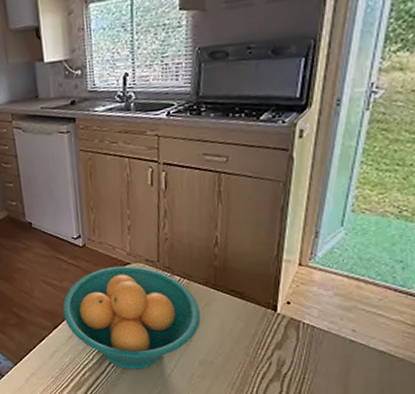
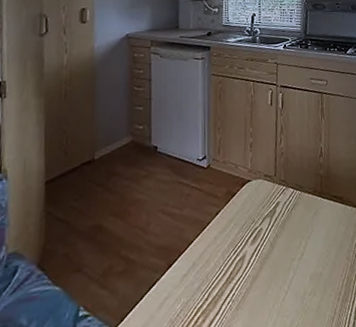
fruit bowl: present [62,266,201,370] -> none [180,183,311,303]

